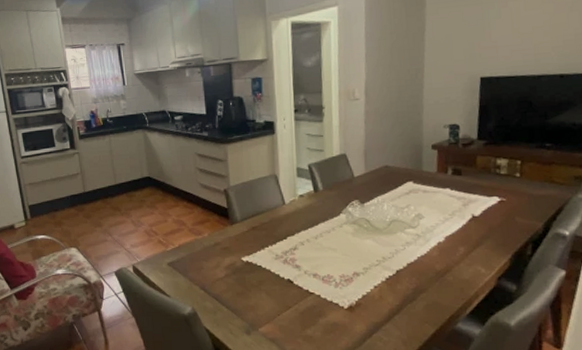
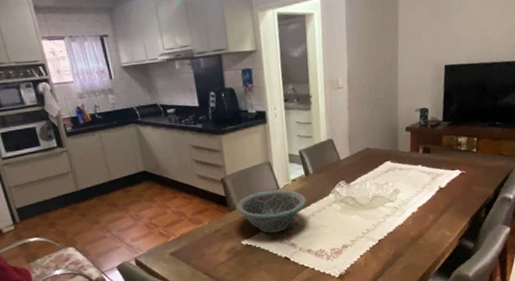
decorative bowl: none [237,204,314,251] -> present [235,189,307,233]

